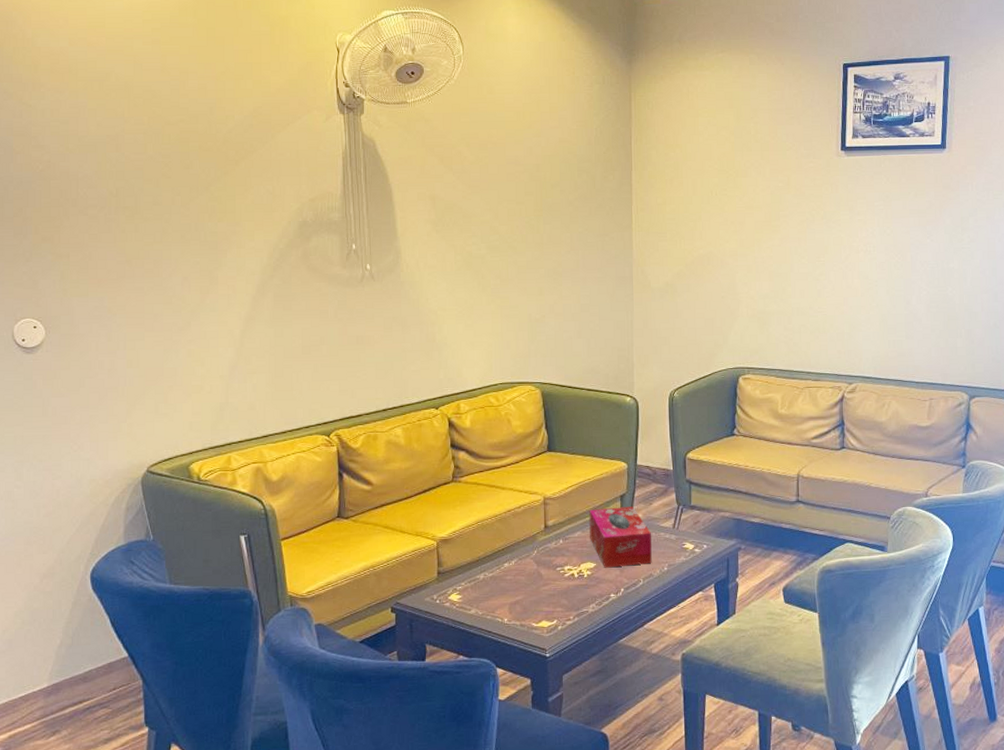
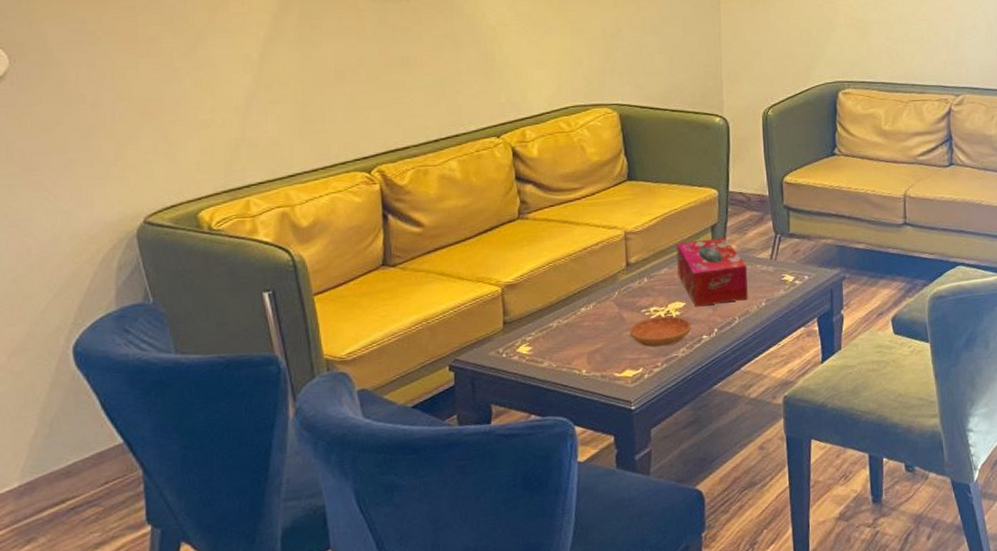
saucer: none [546,574,601,602] -> present [629,315,692,347]

